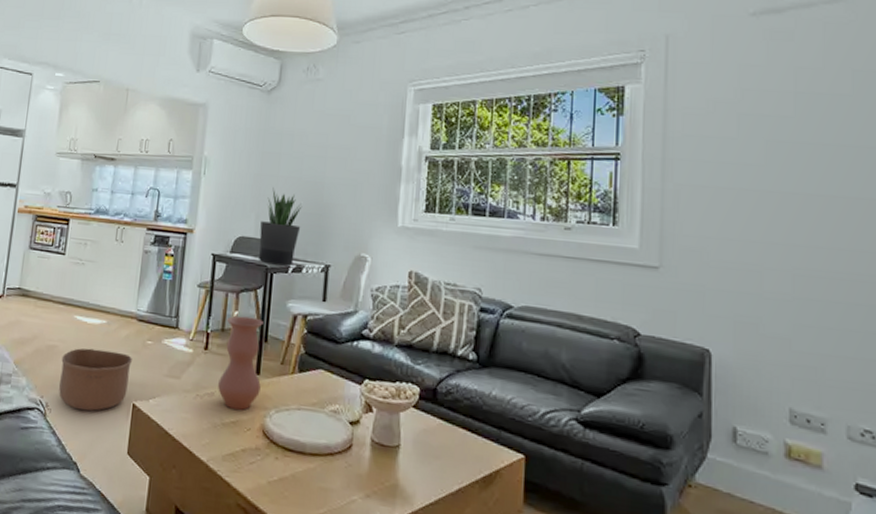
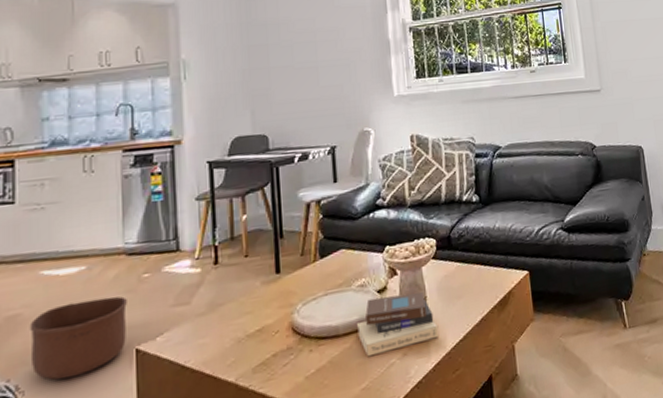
vase: present [218,315,263,411] -> none [234,216,283,318]
planter: present [259,188,303,266] -> none [257,80,301,159]
books: none [322,427,409,492] -> present [356,292,439,357]

